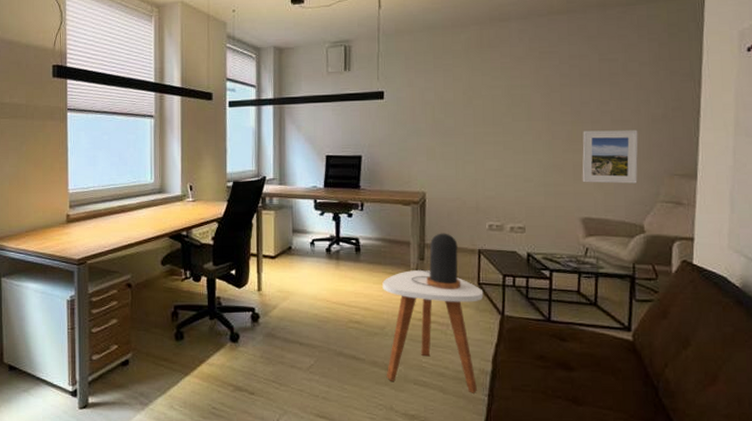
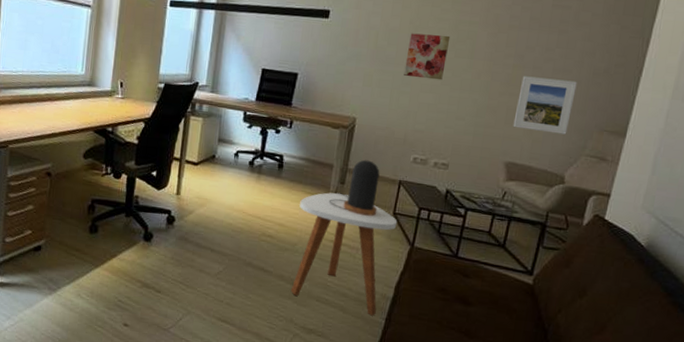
wall art: none [465,101,505,146] -> present [404,33,451,81]

